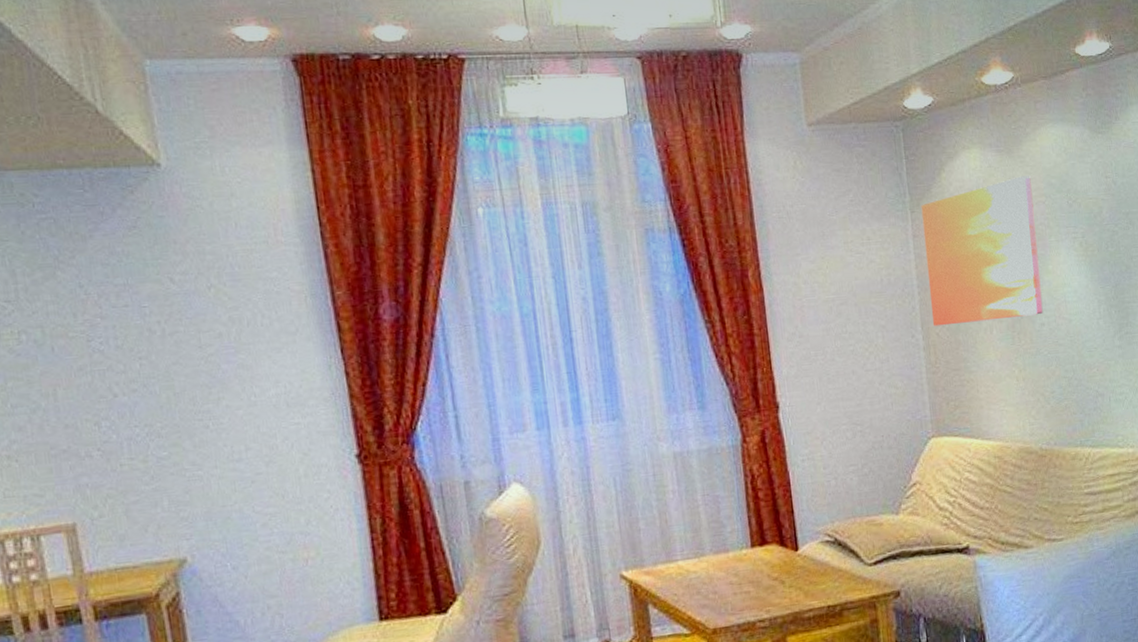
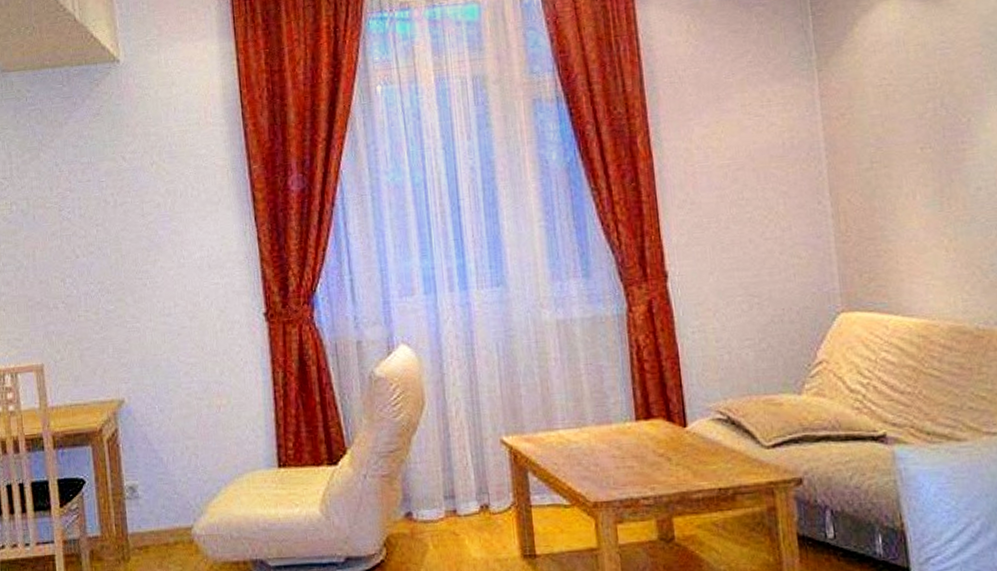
wall art: present [921,176,1043,327] -> none [829,24,980,192]

